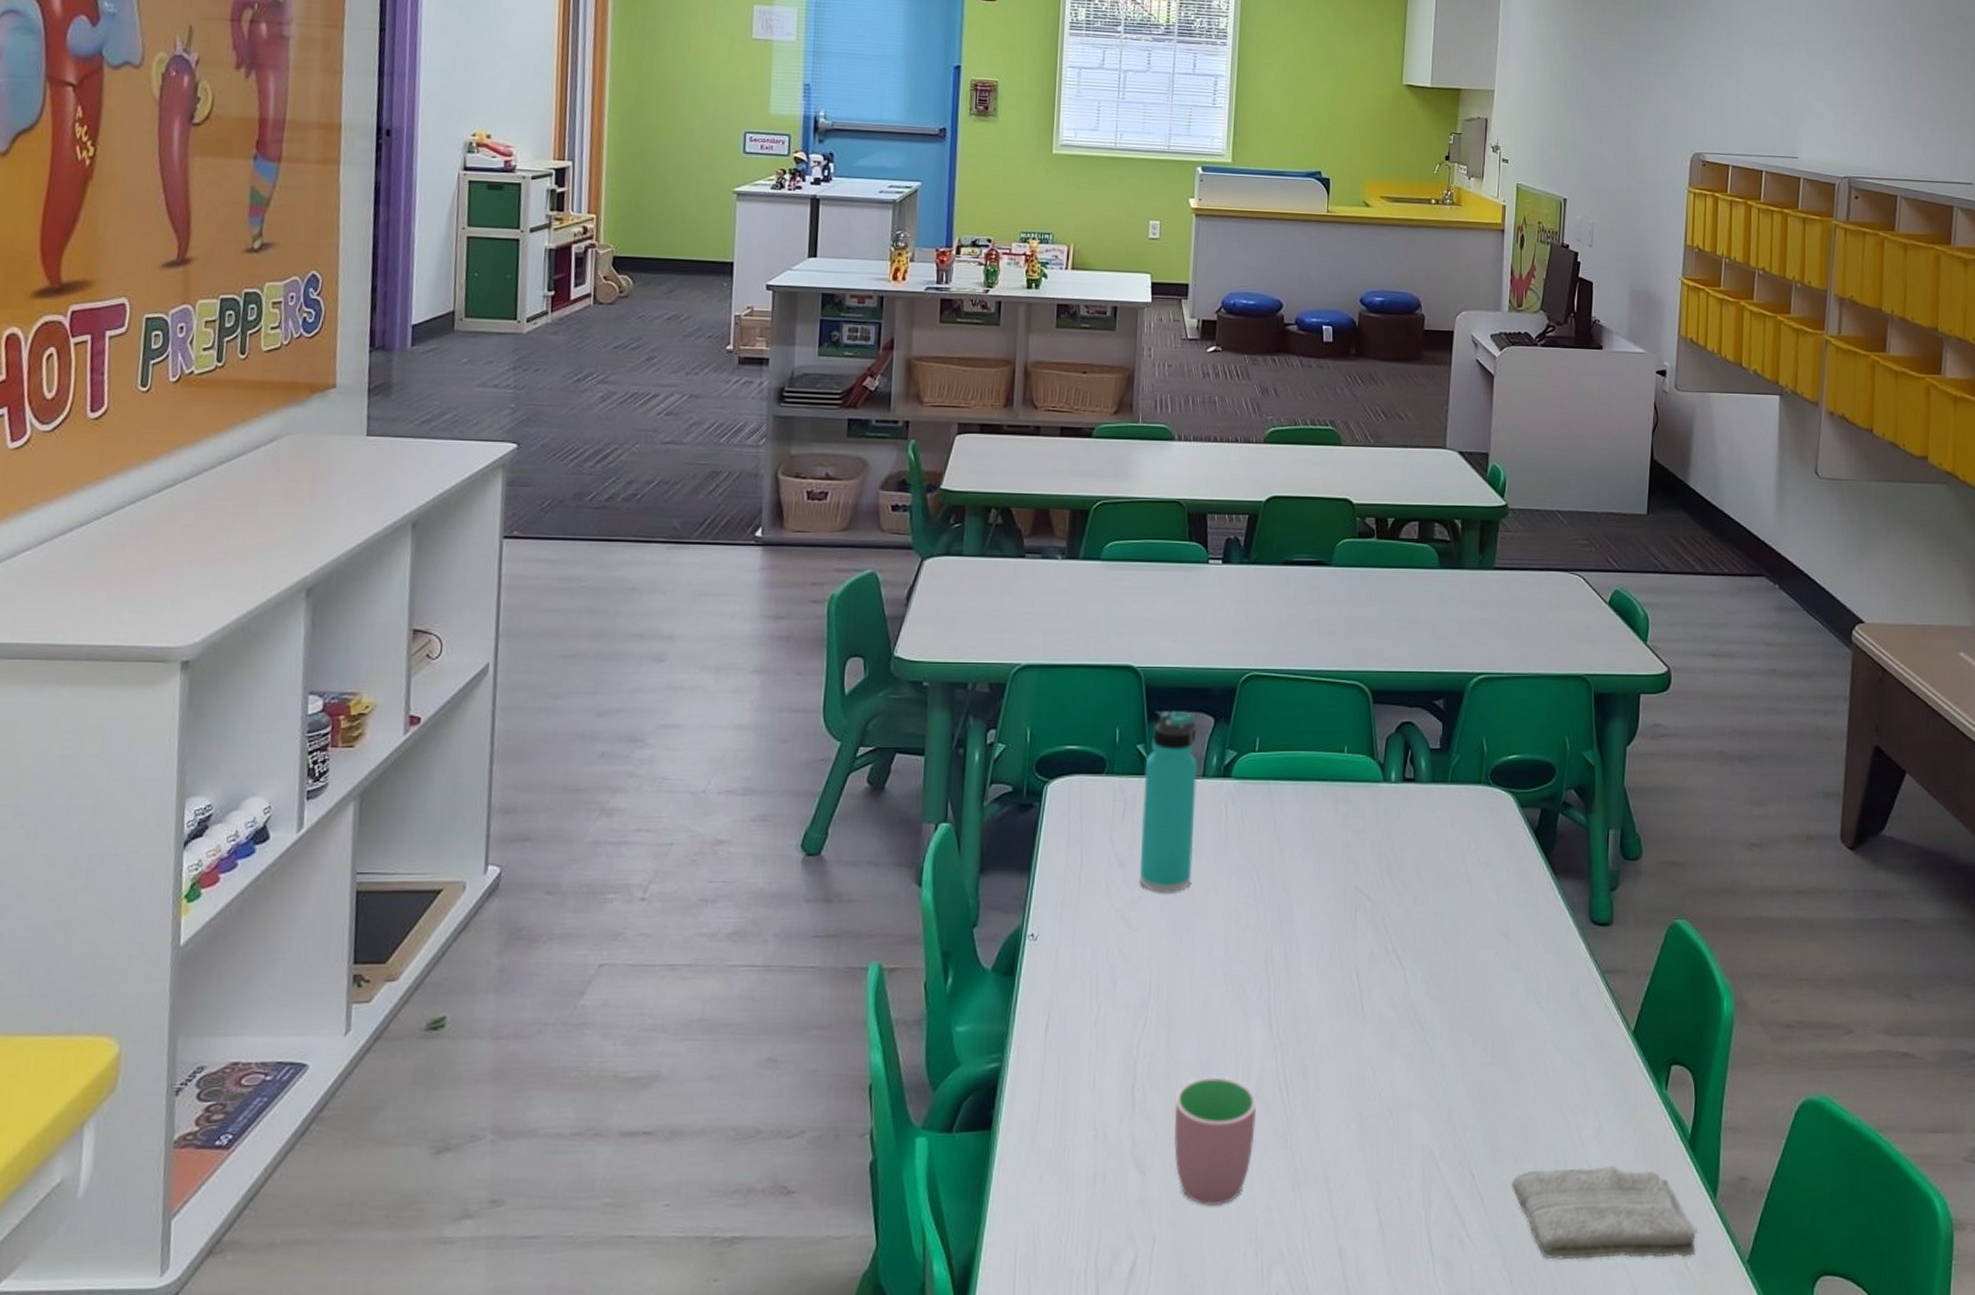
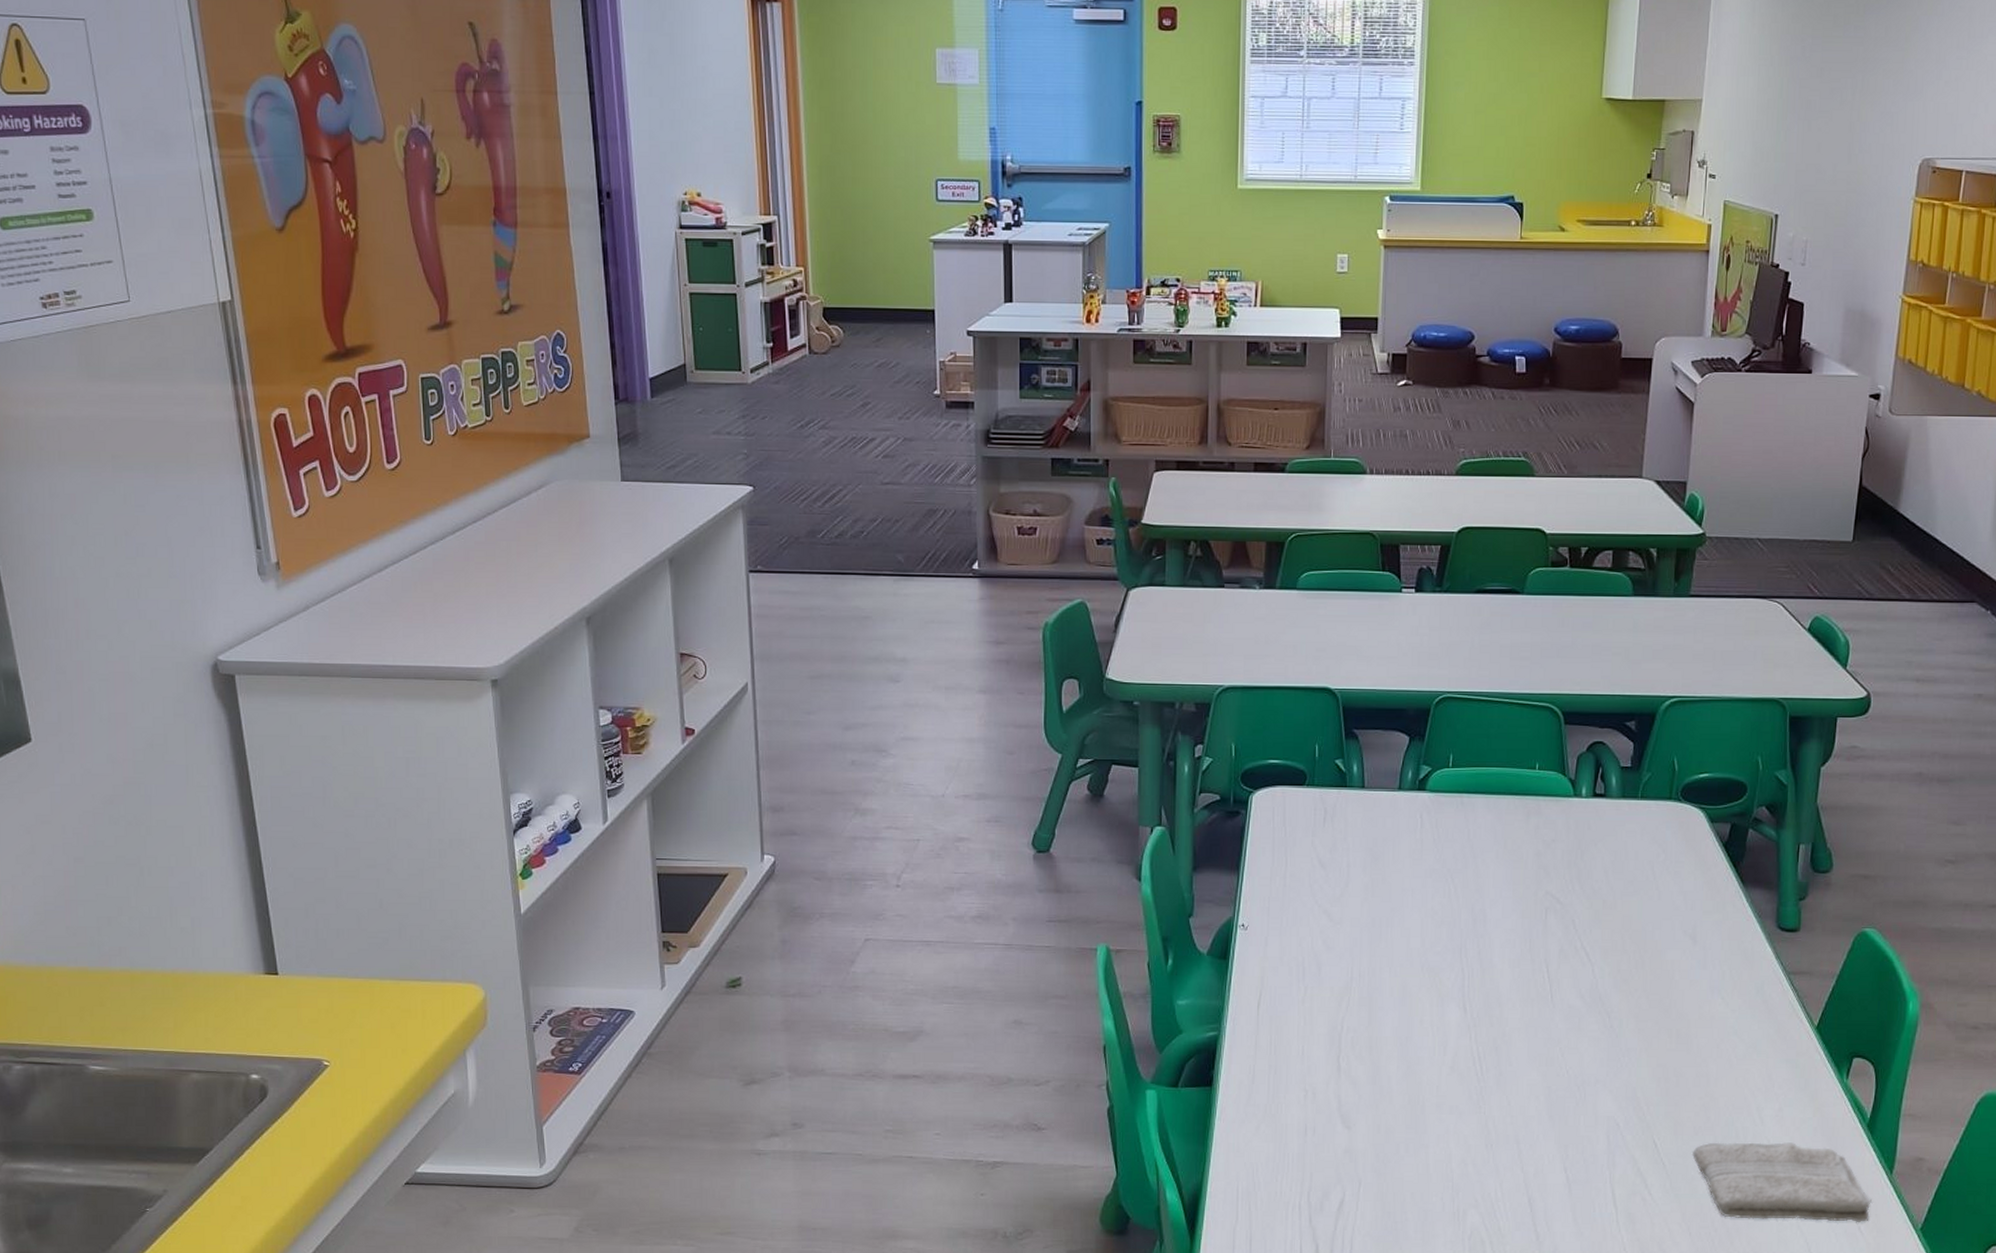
thermos bottle: present [1139,711,1198,894] -> none [1340,729,1394,893]
cup: present [1173,1076,1257,1207] -> none [1376,1050,1453,1158]

